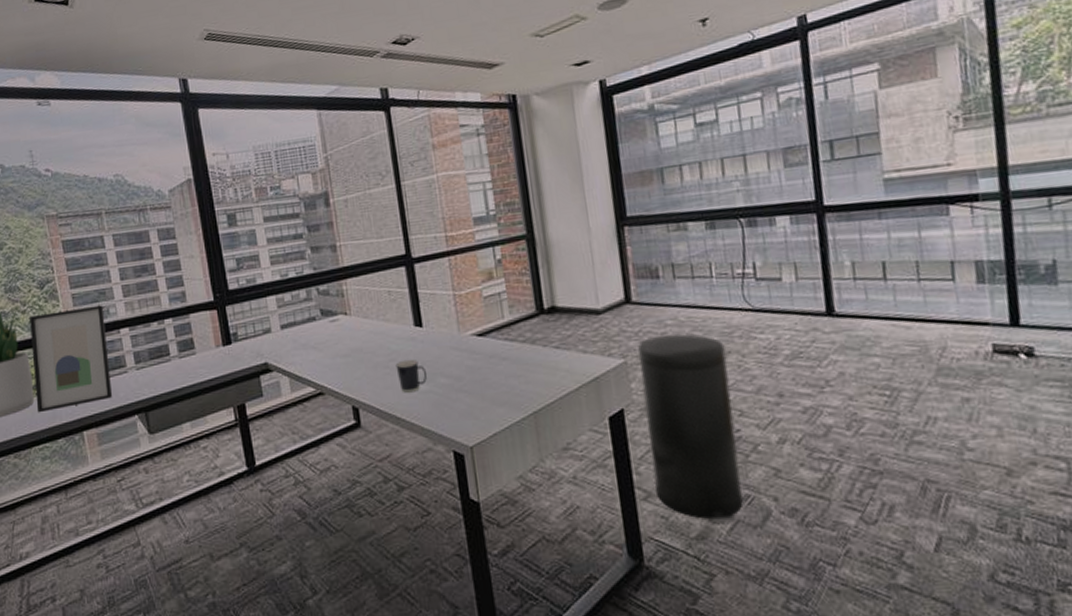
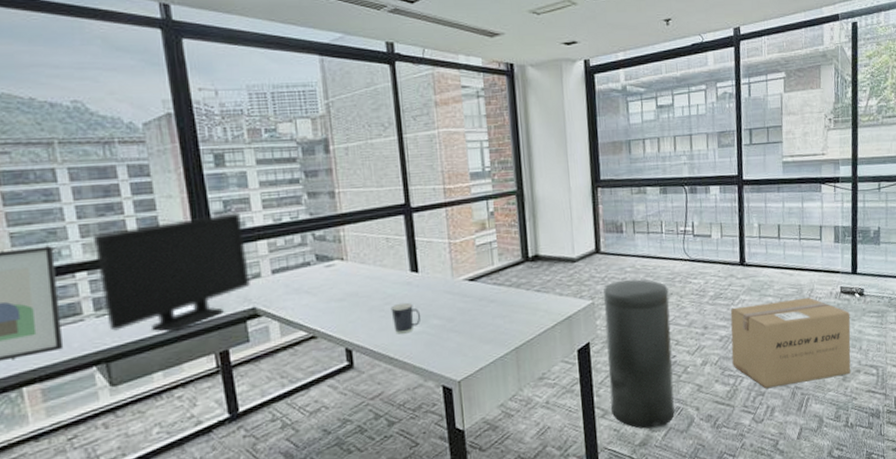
computer monitor: none [132,269,263,384] -> present [92,212,252,332]
box: none [816,359,1020,478] -> present [730,298,851,388]

